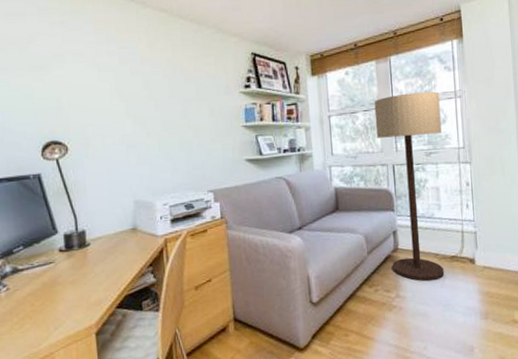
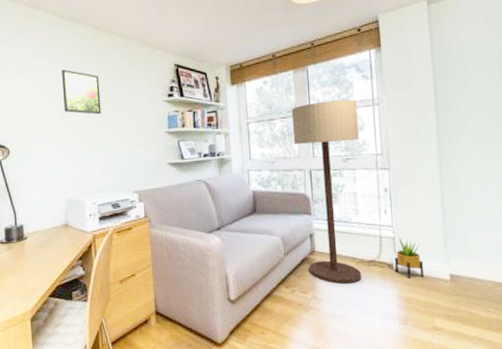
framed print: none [126,57,172,108] -> present [62,69,101,115]
potted plant: none [475,231,505,273] -> present [394,236,425,278]

